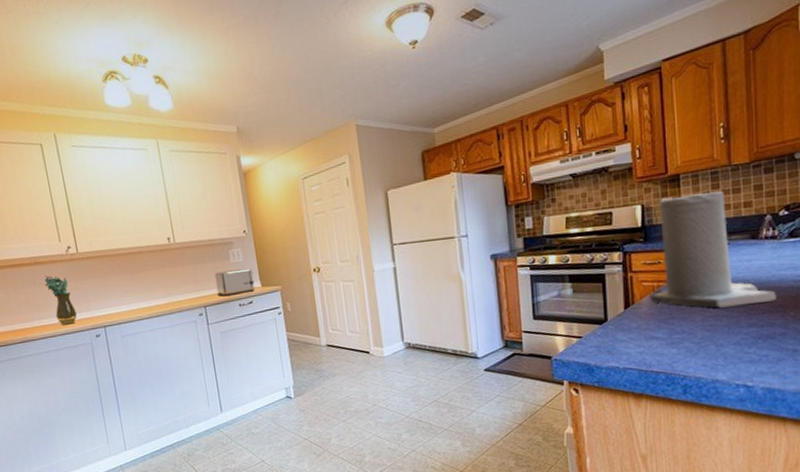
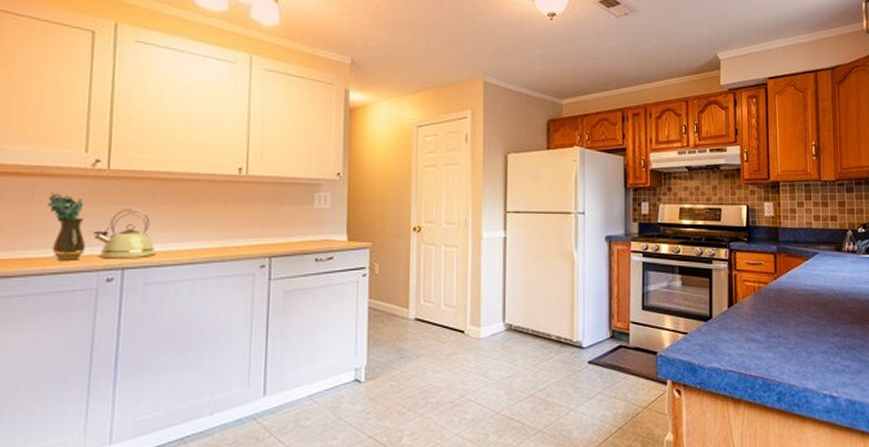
kettle: none [79,280,124,321] -> present [93,208,156,259]
toaster: present [214,268,255,297] -> none [290,216,340,248]
paper towel: present [649,191,776,308] -> none [750,202,856,315]

